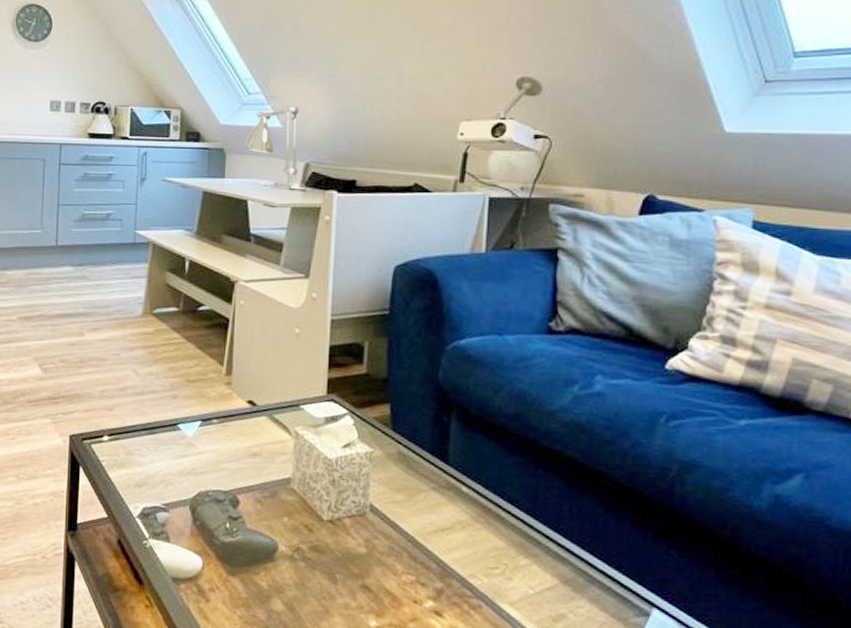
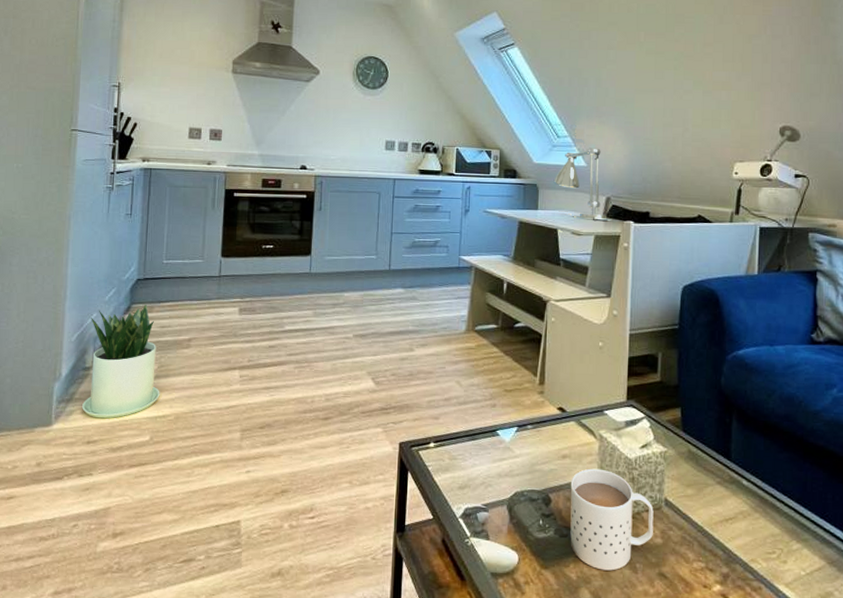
mug: none [260,468,357,581] -> present [570,468,654,571]

